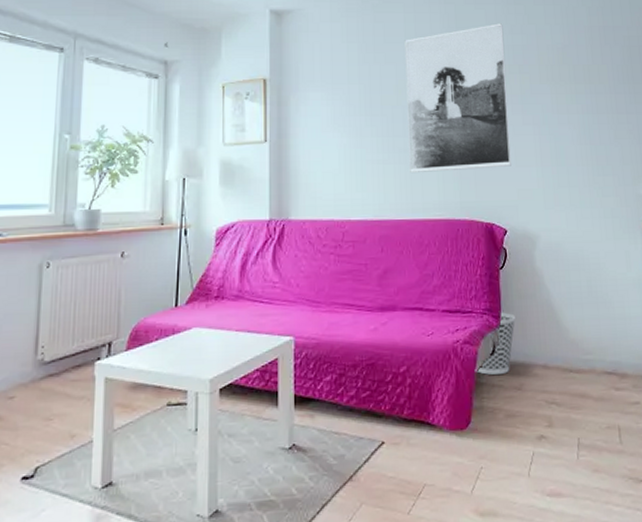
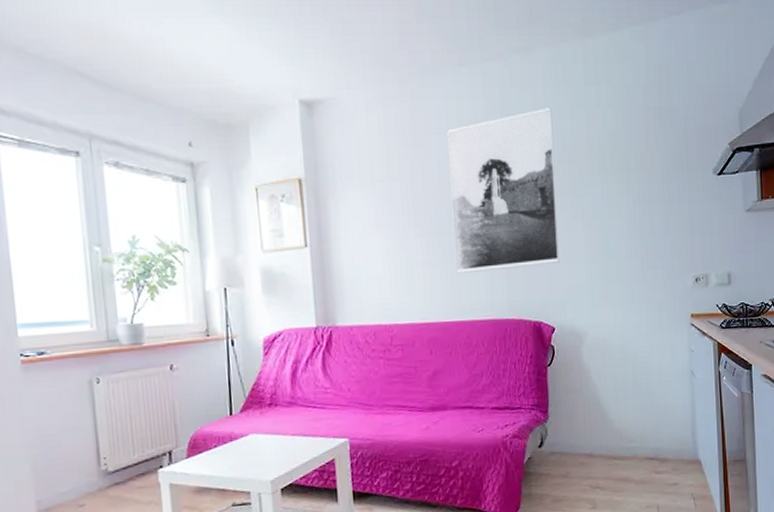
wastebasket: present [474,312,516,375] -> none [523,407,564,465]

